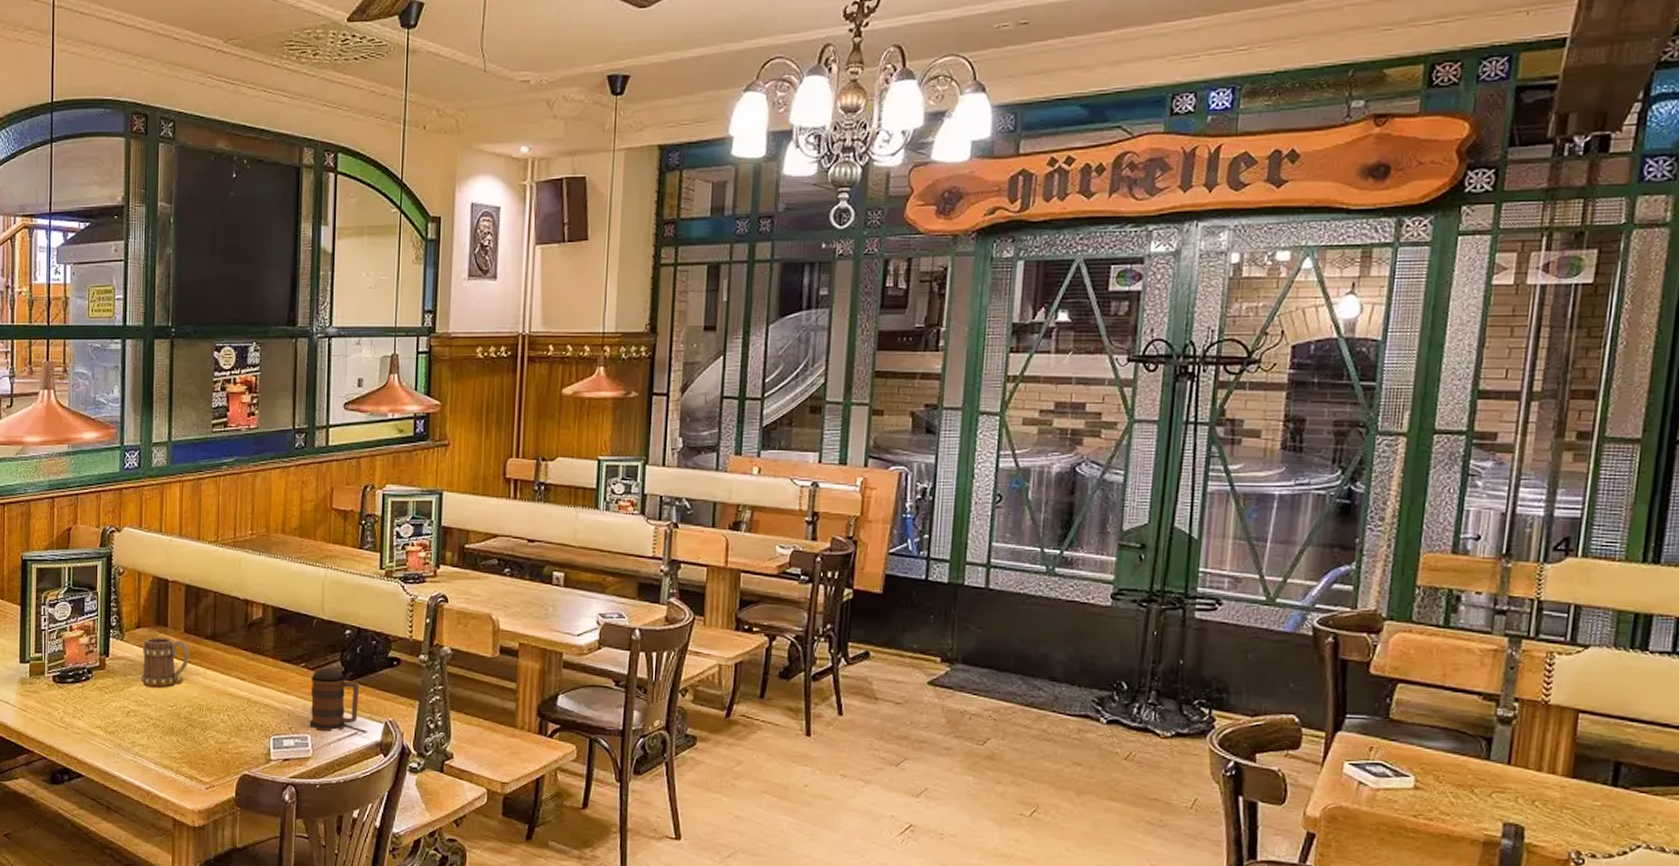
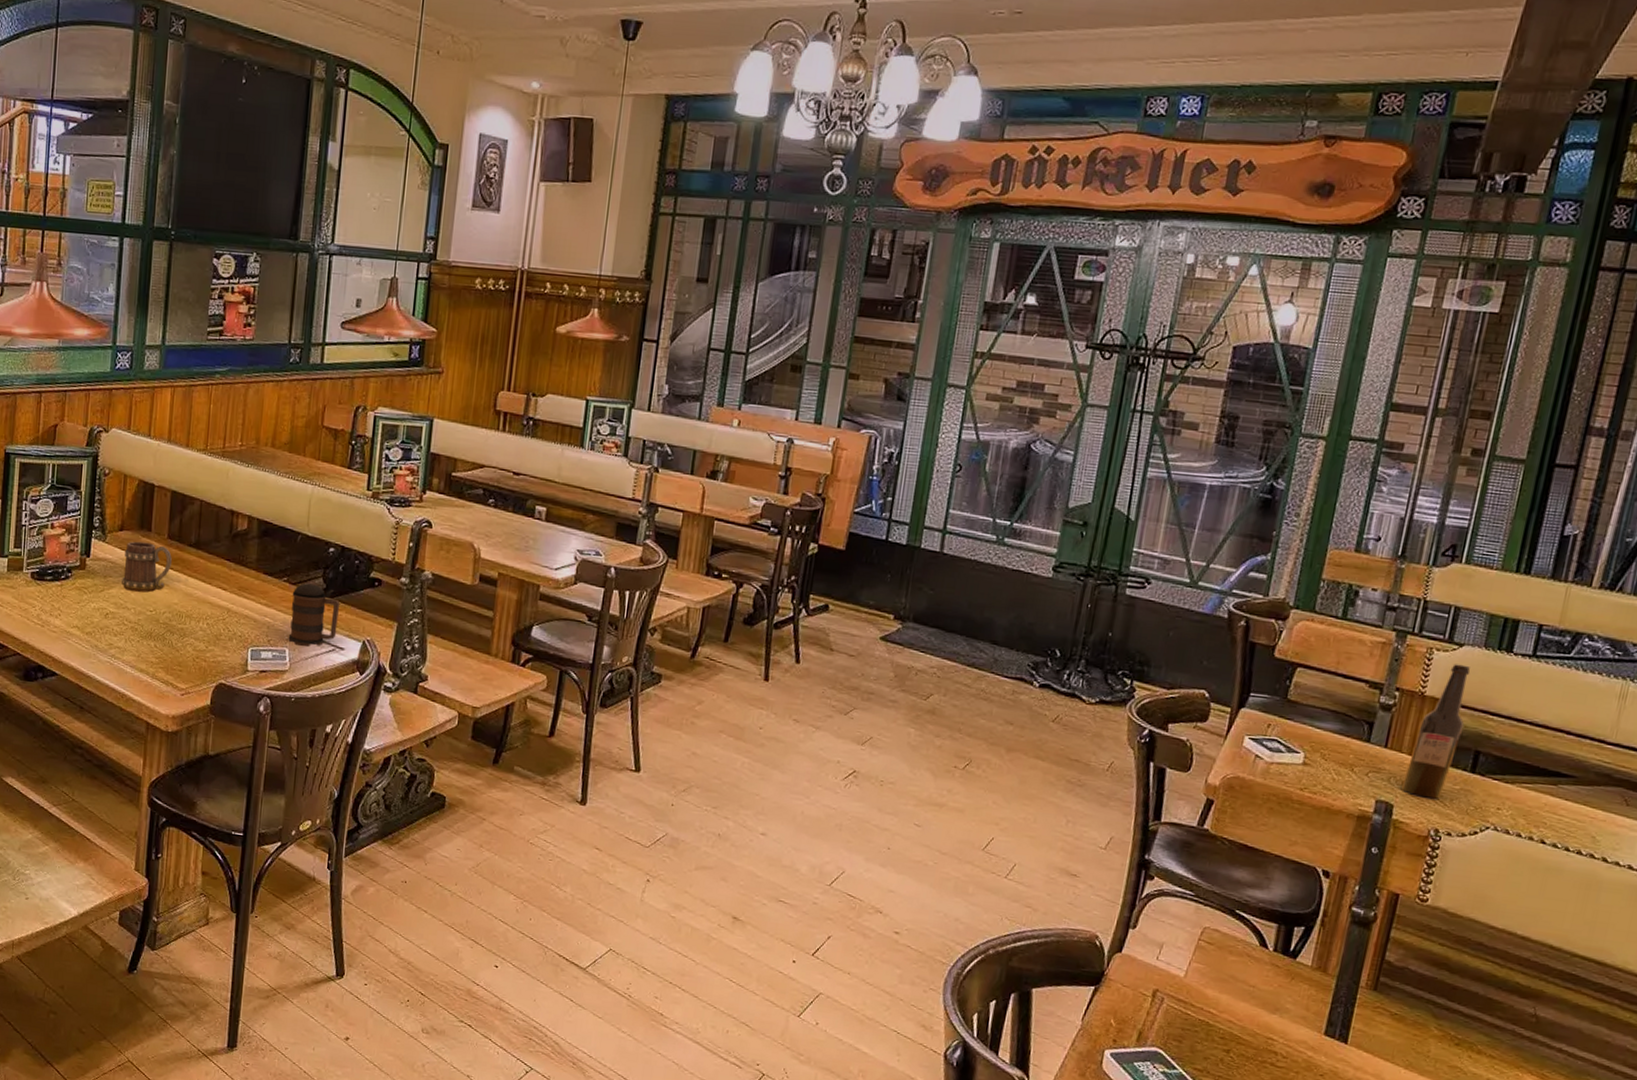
beer bottle: none [1531,667,1601,818] -> present [1400,664,1471,799]

